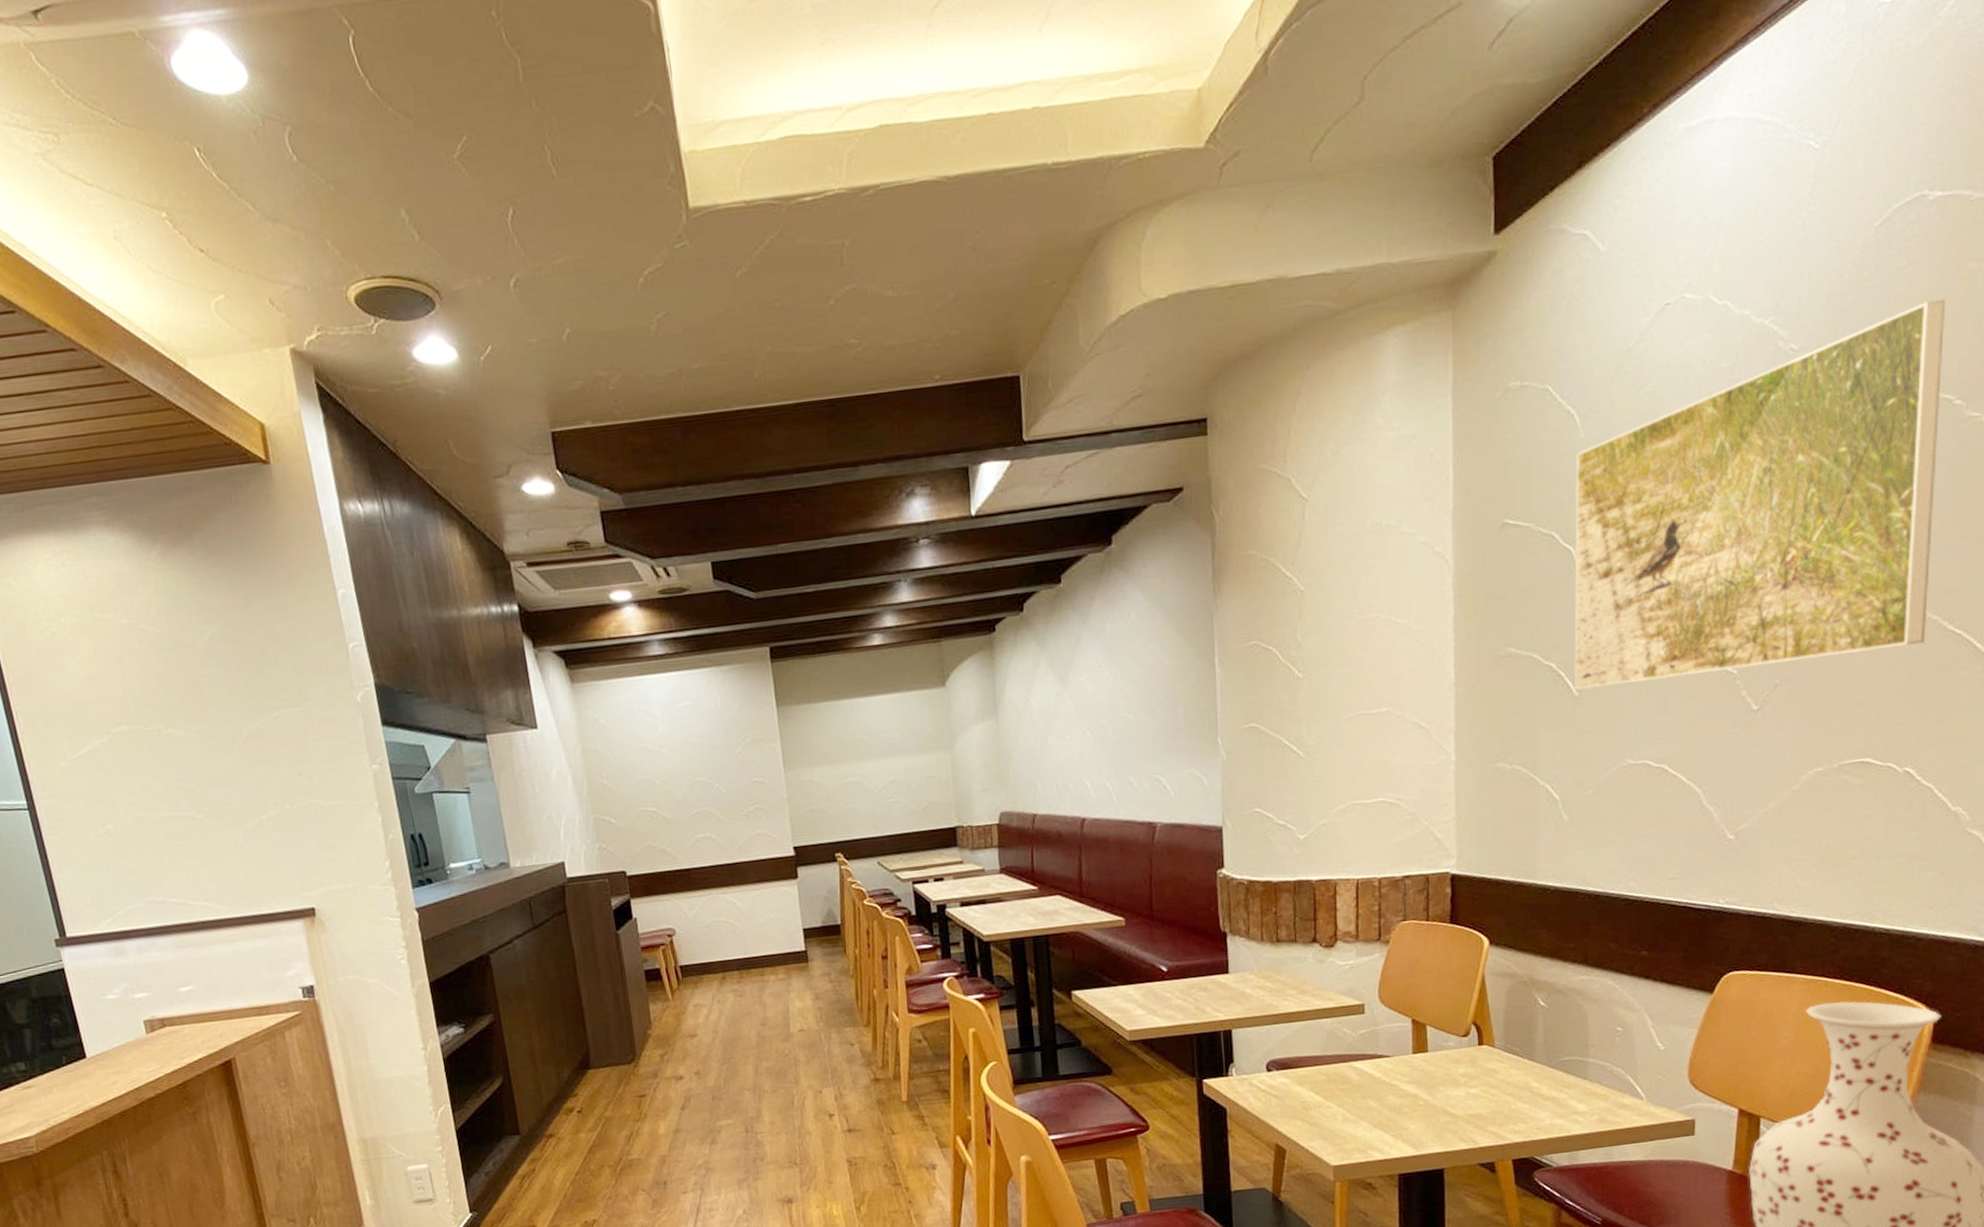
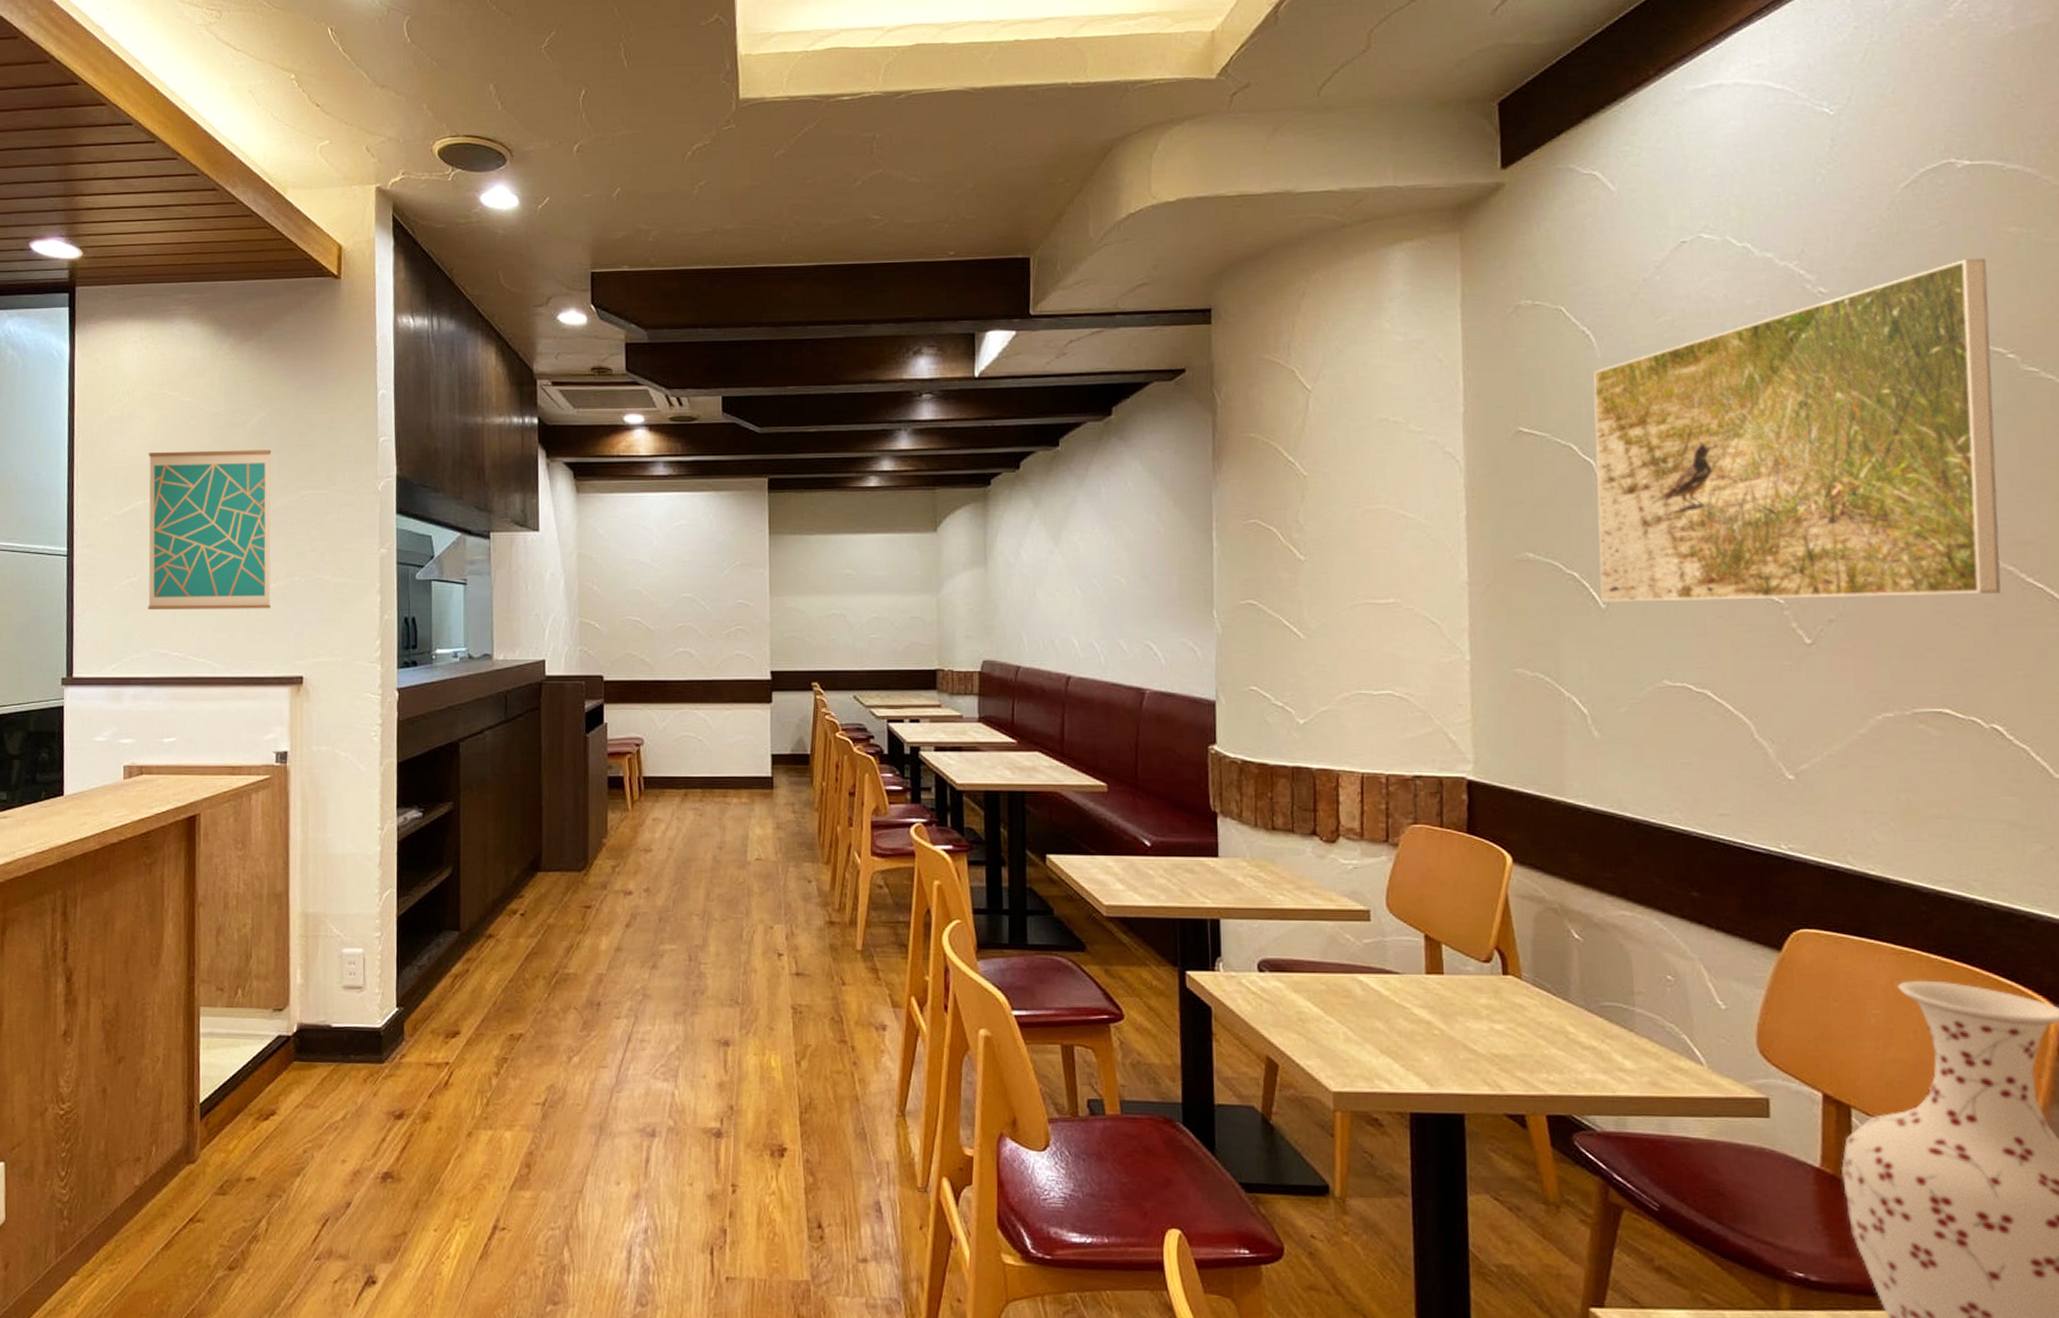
wall art: none [93,669,265,857] -> present [148,449,271,609]

